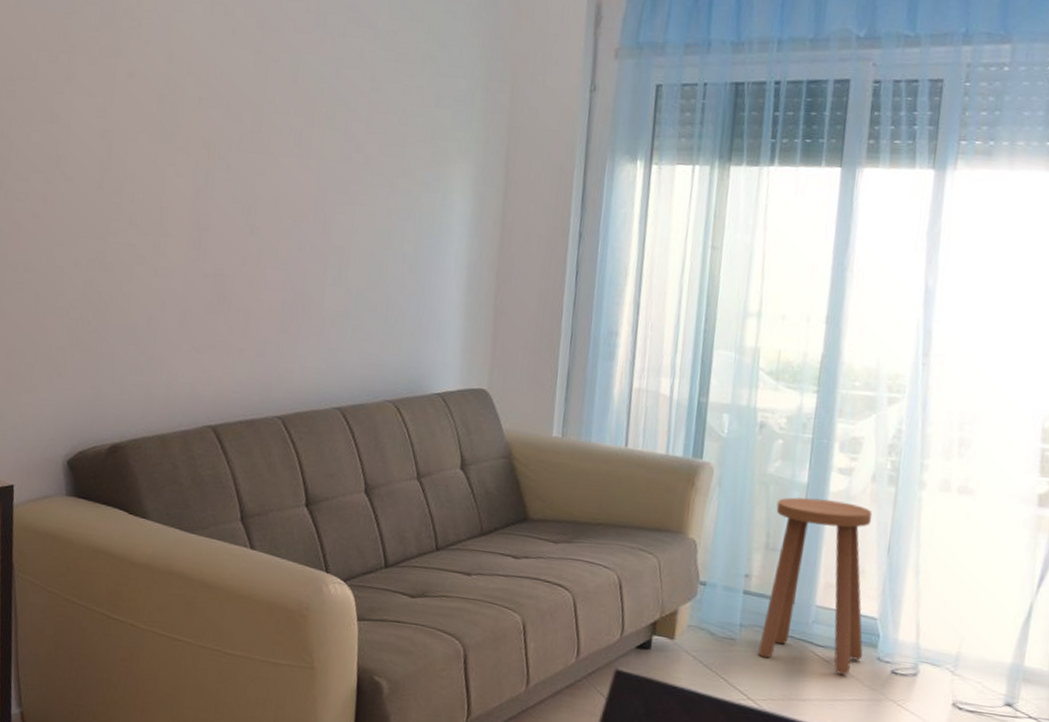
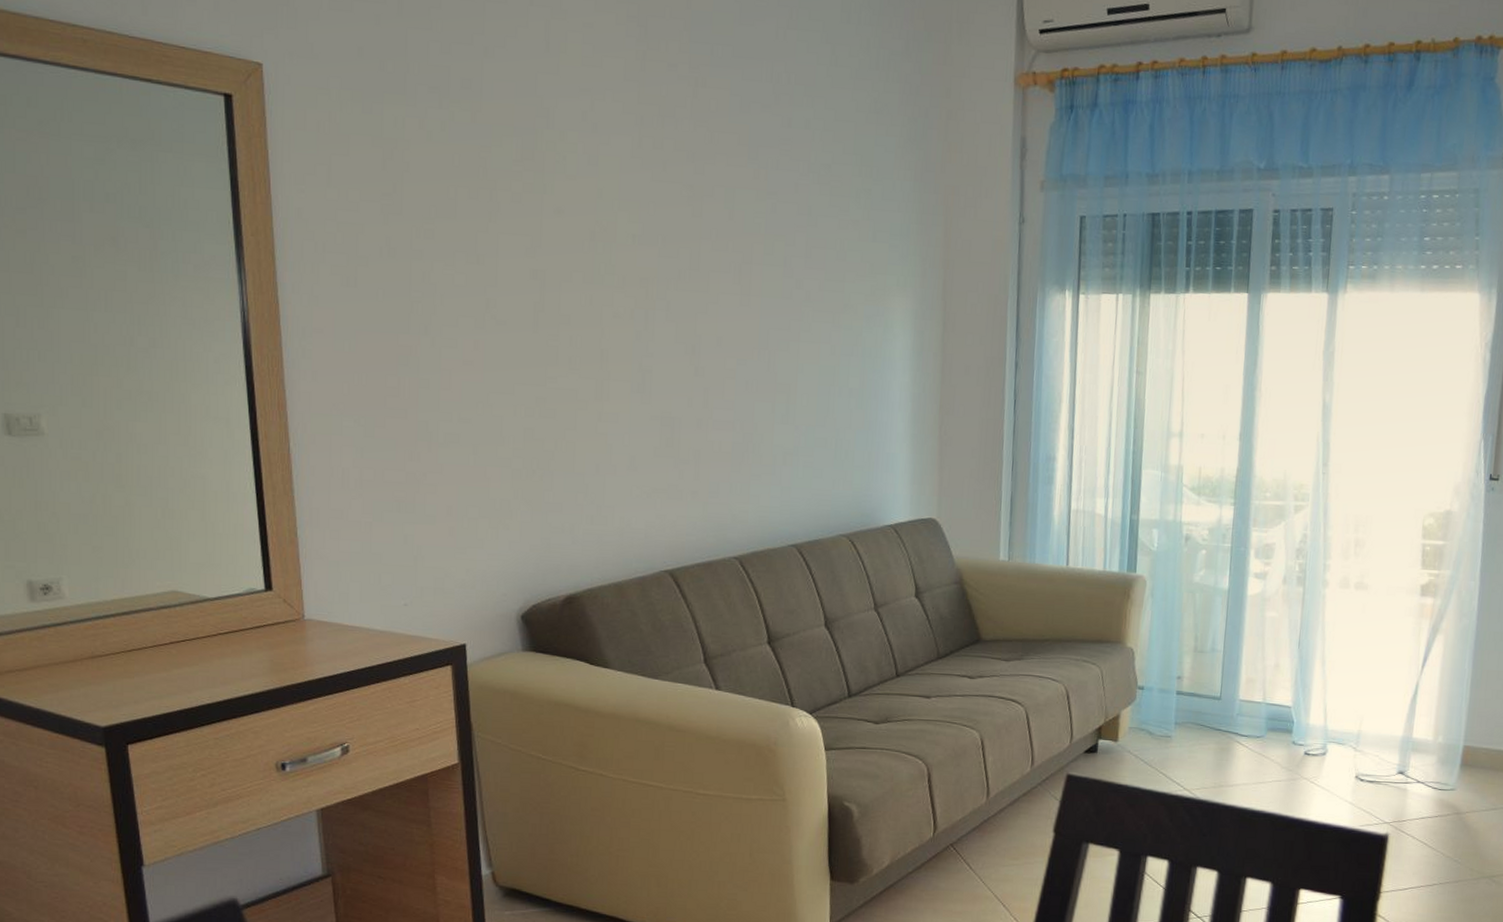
stool: present [758,497,873,675] -> none [1191,602,1285,760]

